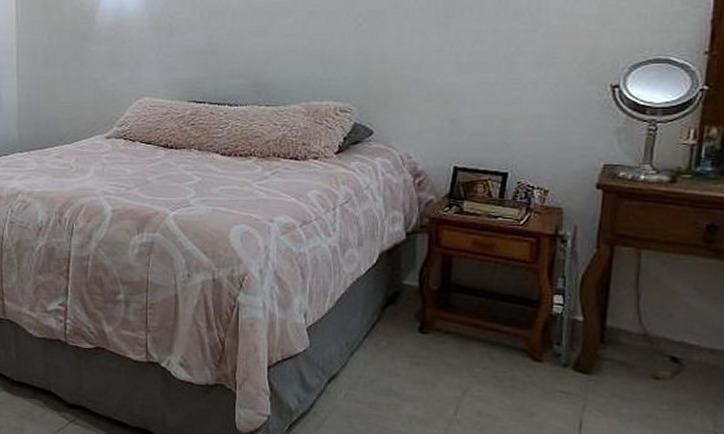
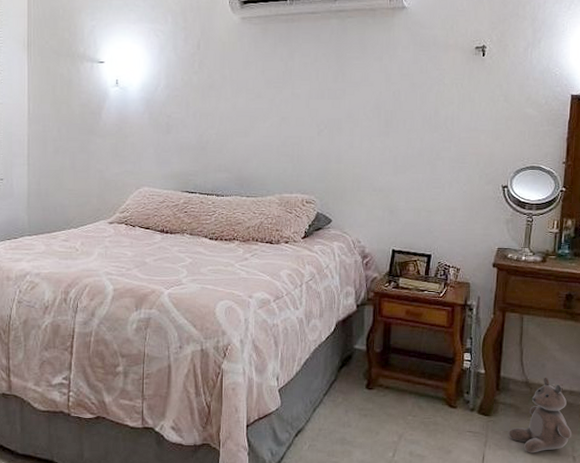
stuffed animal: none [617,329,713,425] -> present [508,377,572,453]

